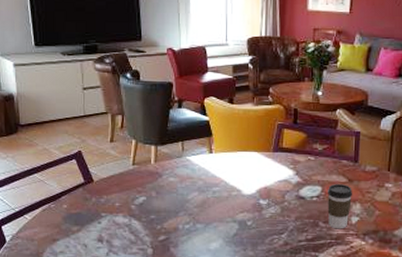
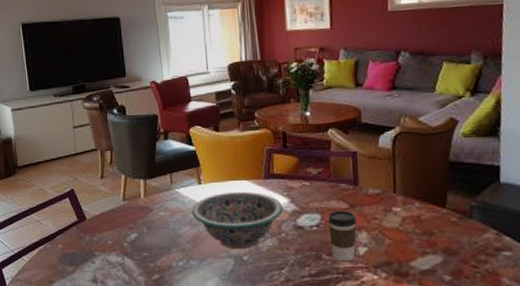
decorative bowl: none [201,162,289,215] -> present [192,191,284,249]

